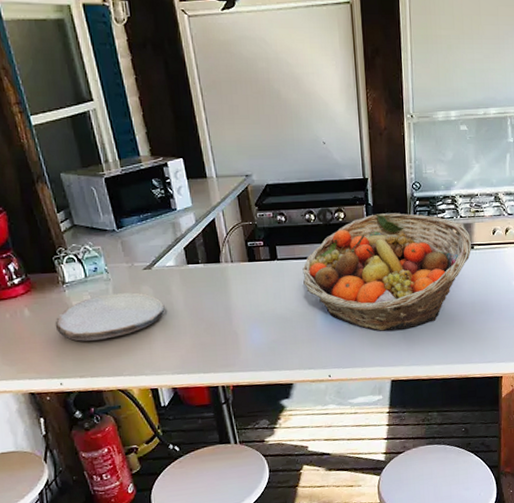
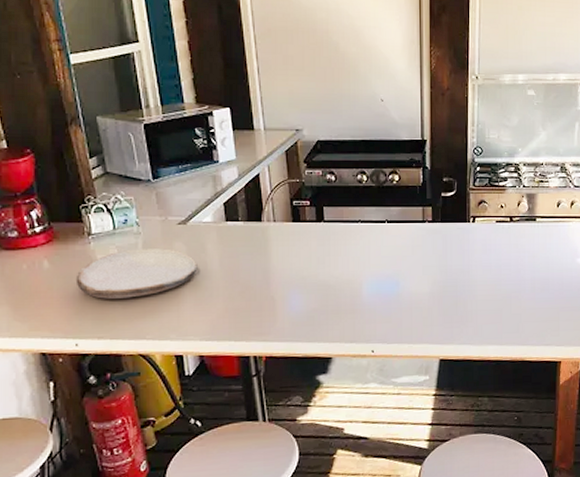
fruit basket: present [302,213,472,331] -> none [350,178,534,305]

